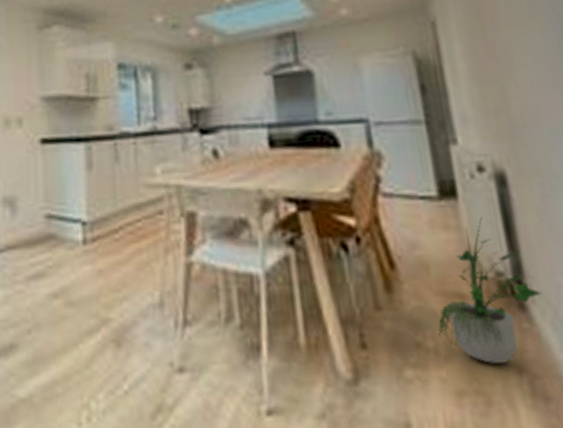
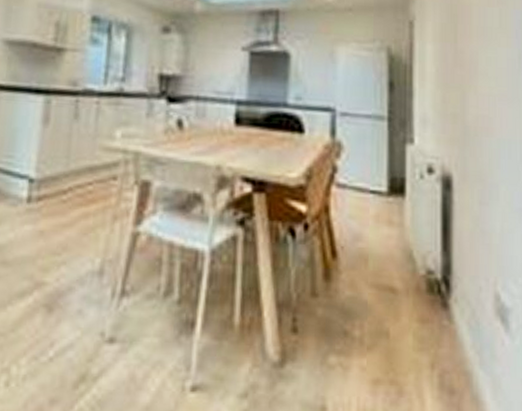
potted plant: present [437,216,542,364] -> none [365,215,465,356]

